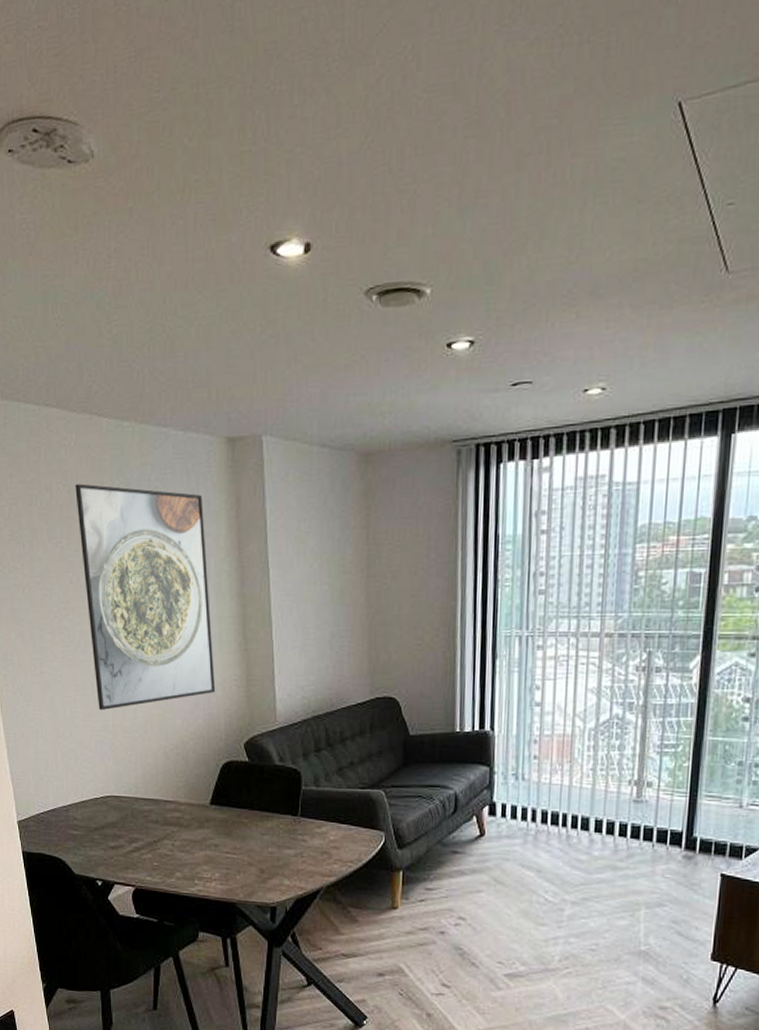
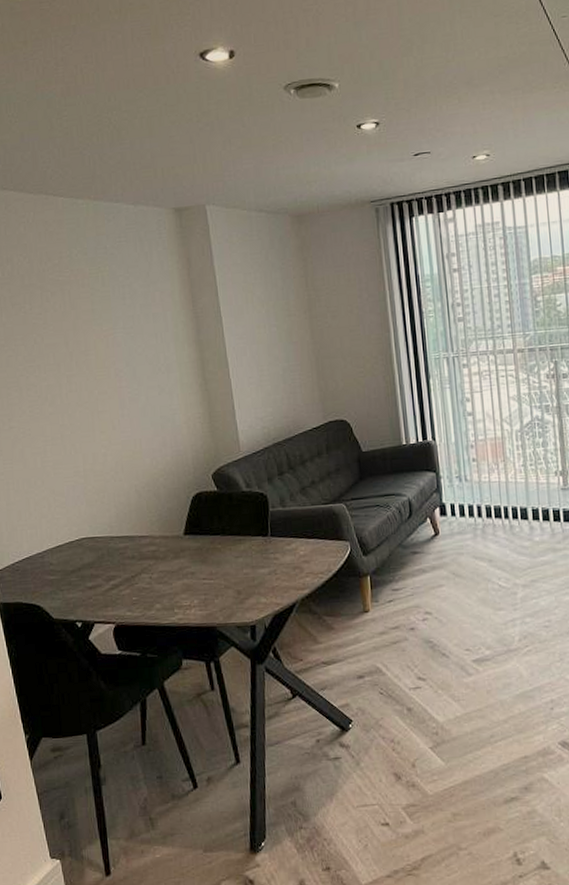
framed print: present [75,483,216,710] -> none [35,254,181,457]

